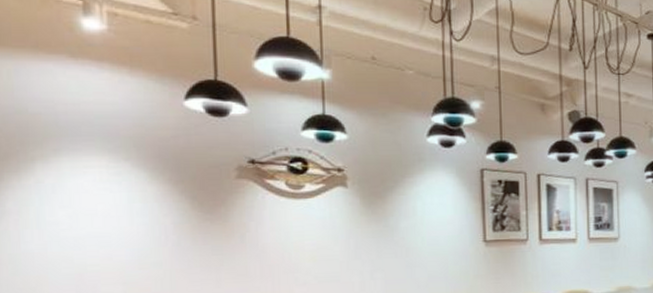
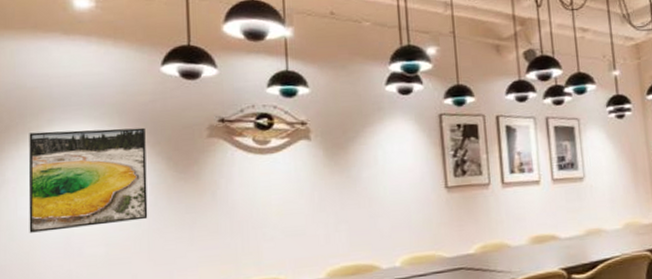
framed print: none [32,162,170,268] -> present [28,127,148,233]

